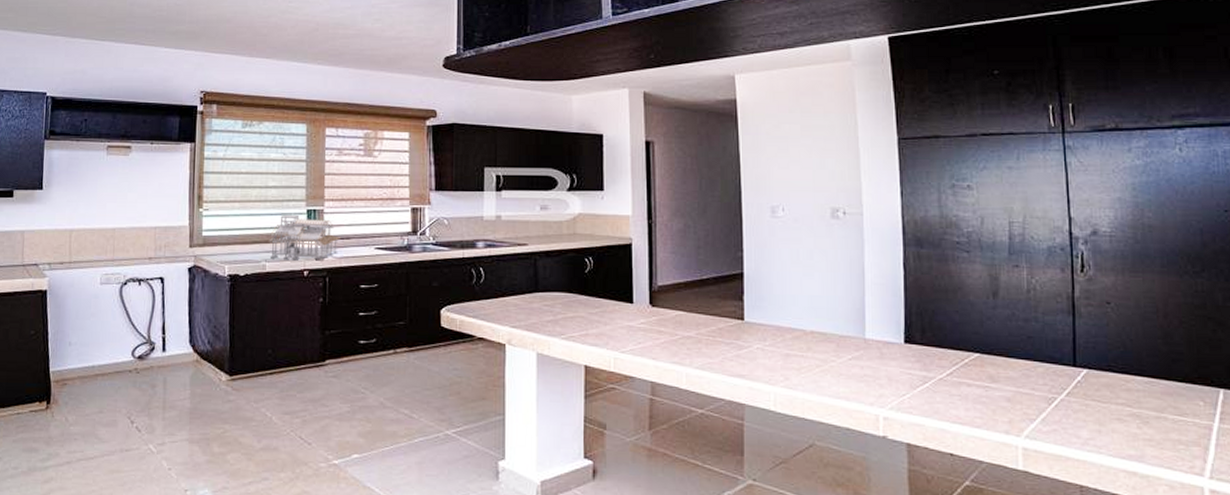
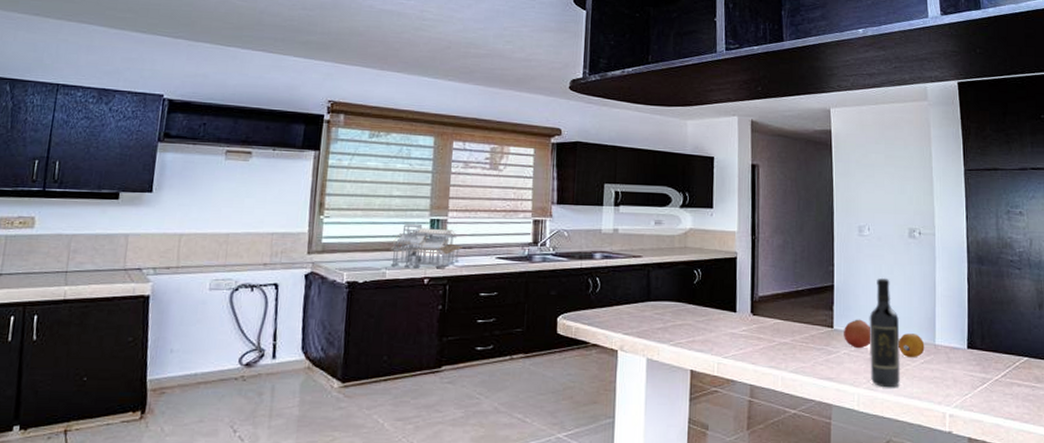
fruit: none [756,310,789,343] -> present [844,319,871,349]
wine bottle: none [785,263,825,386] -> present [869,277,901,387]
fruit: none [821,326,853,354] -> present [899,333,925,358]

